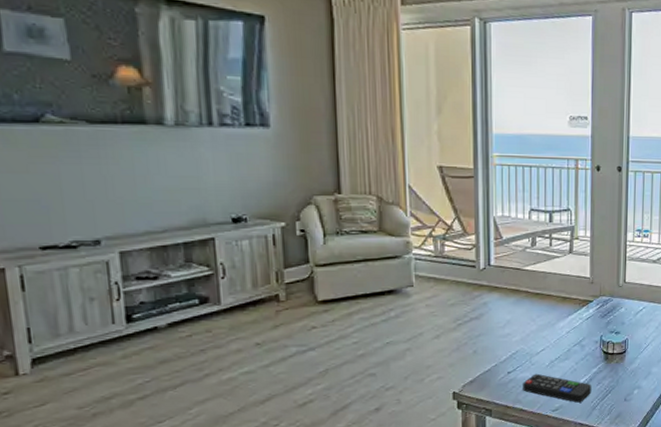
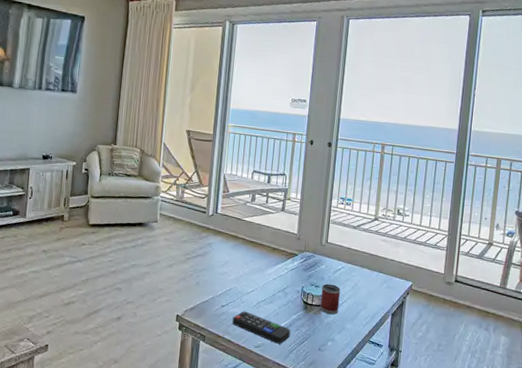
mug: none [622,327,644,361] -> present [320,284,341,315]

